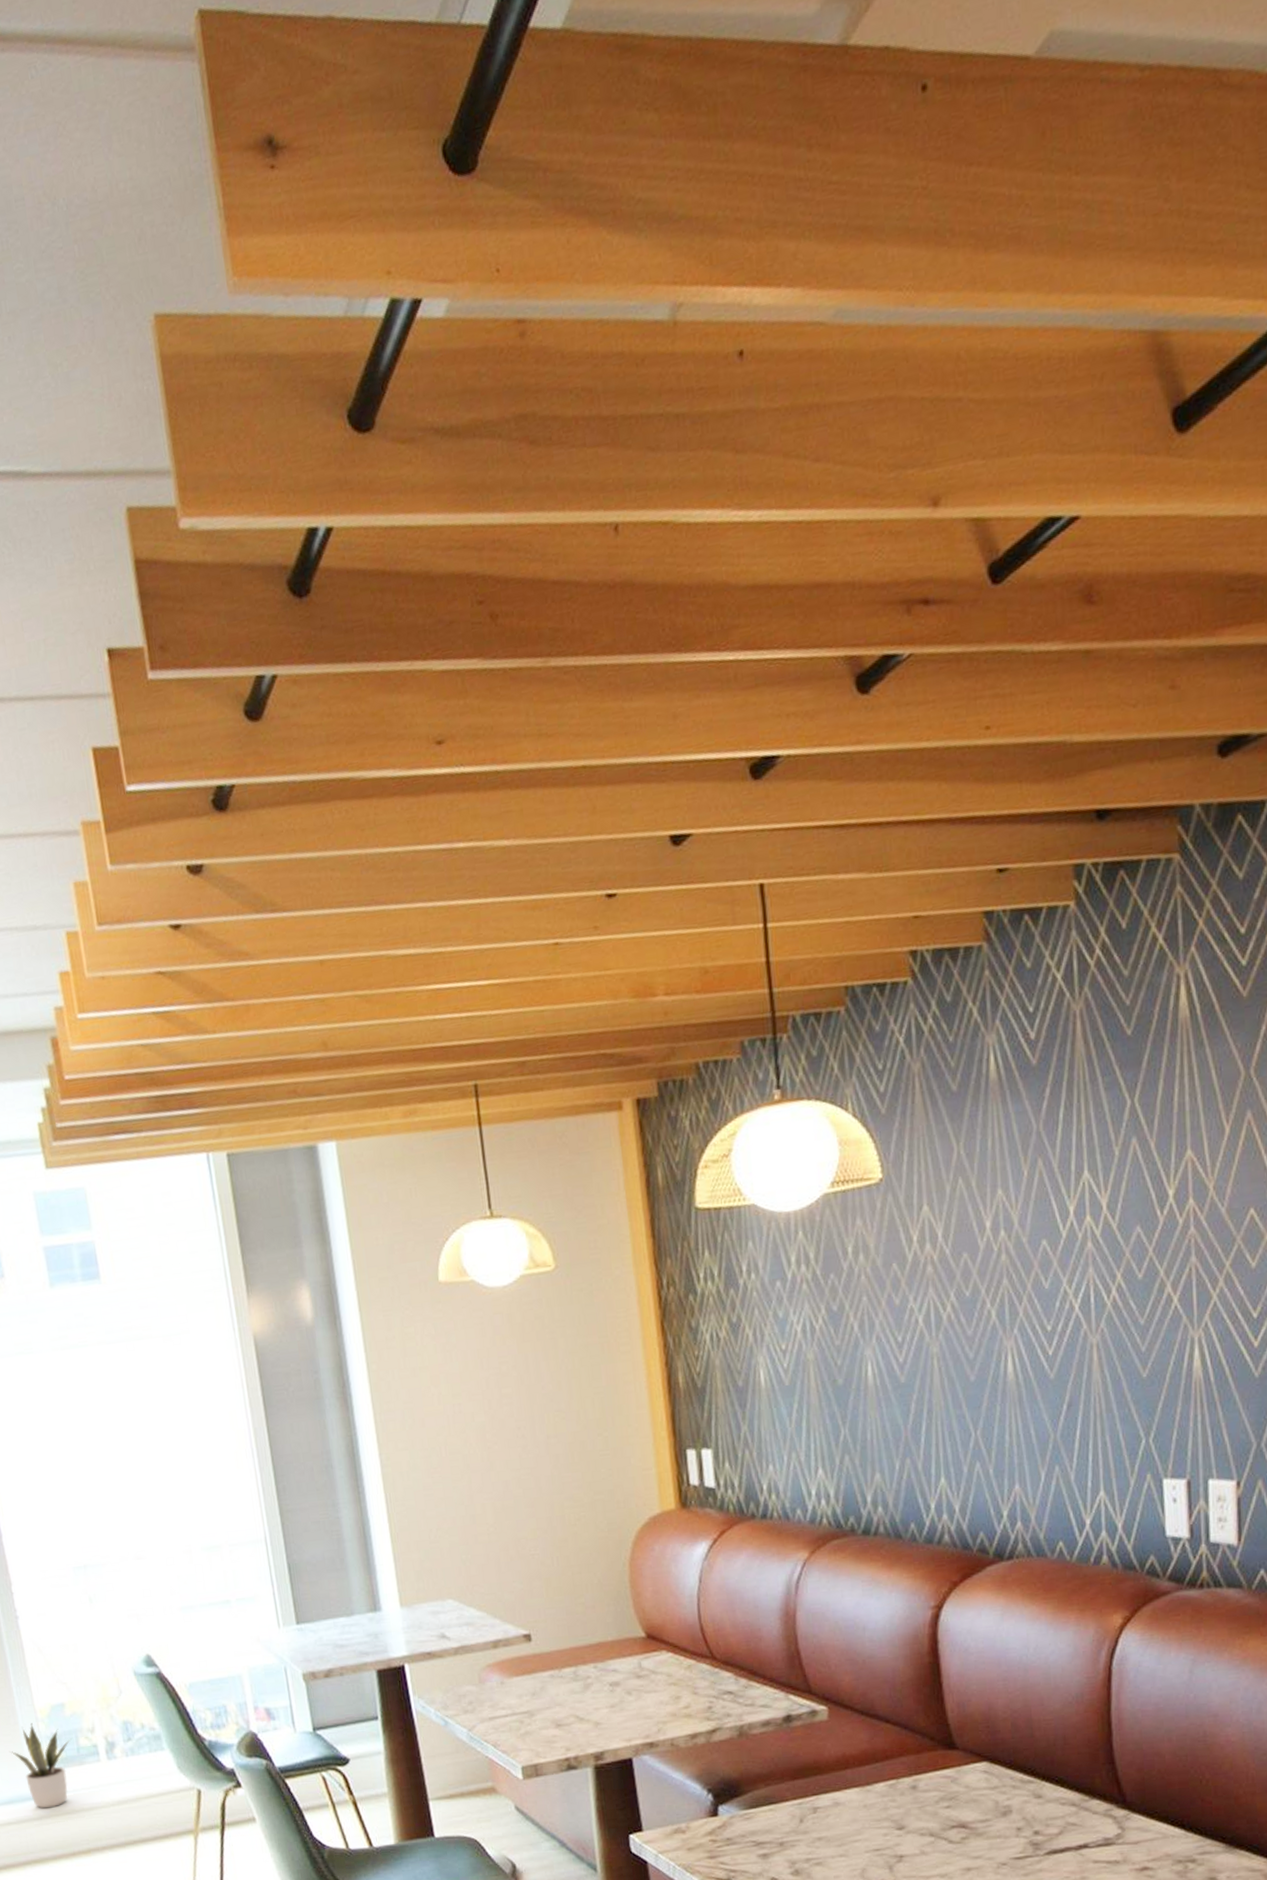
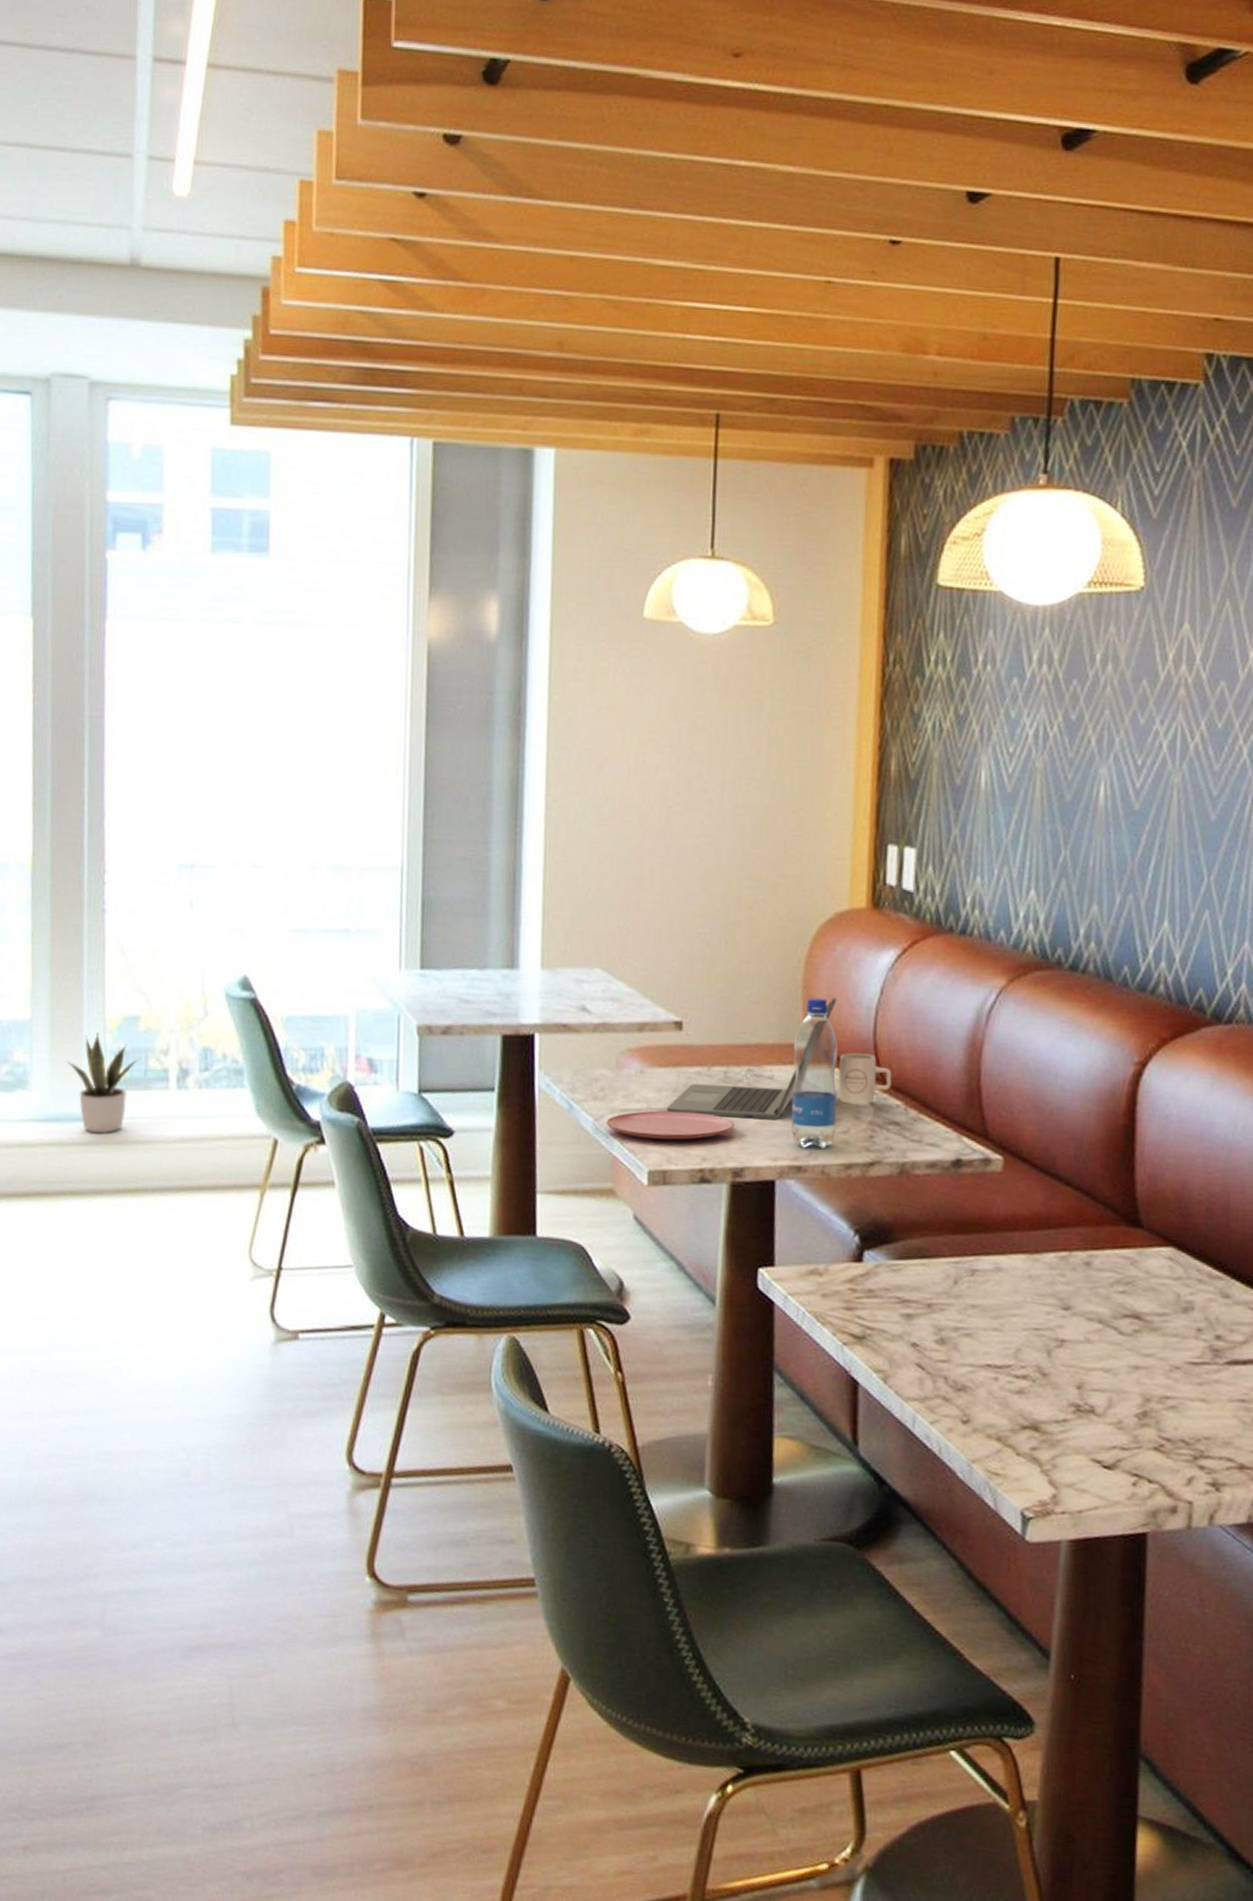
plate: none [478,1709,590,1740] -> present [606,1110,735,1140]
laptop: none [528,1592,662,1713] -> present [666,997,837,1121]
bottle: none [629,1594,678,1727] -> present [791,997,839,1148]
mug: none [672,1636,721,1683] -> present [838,1053,892,1105]

